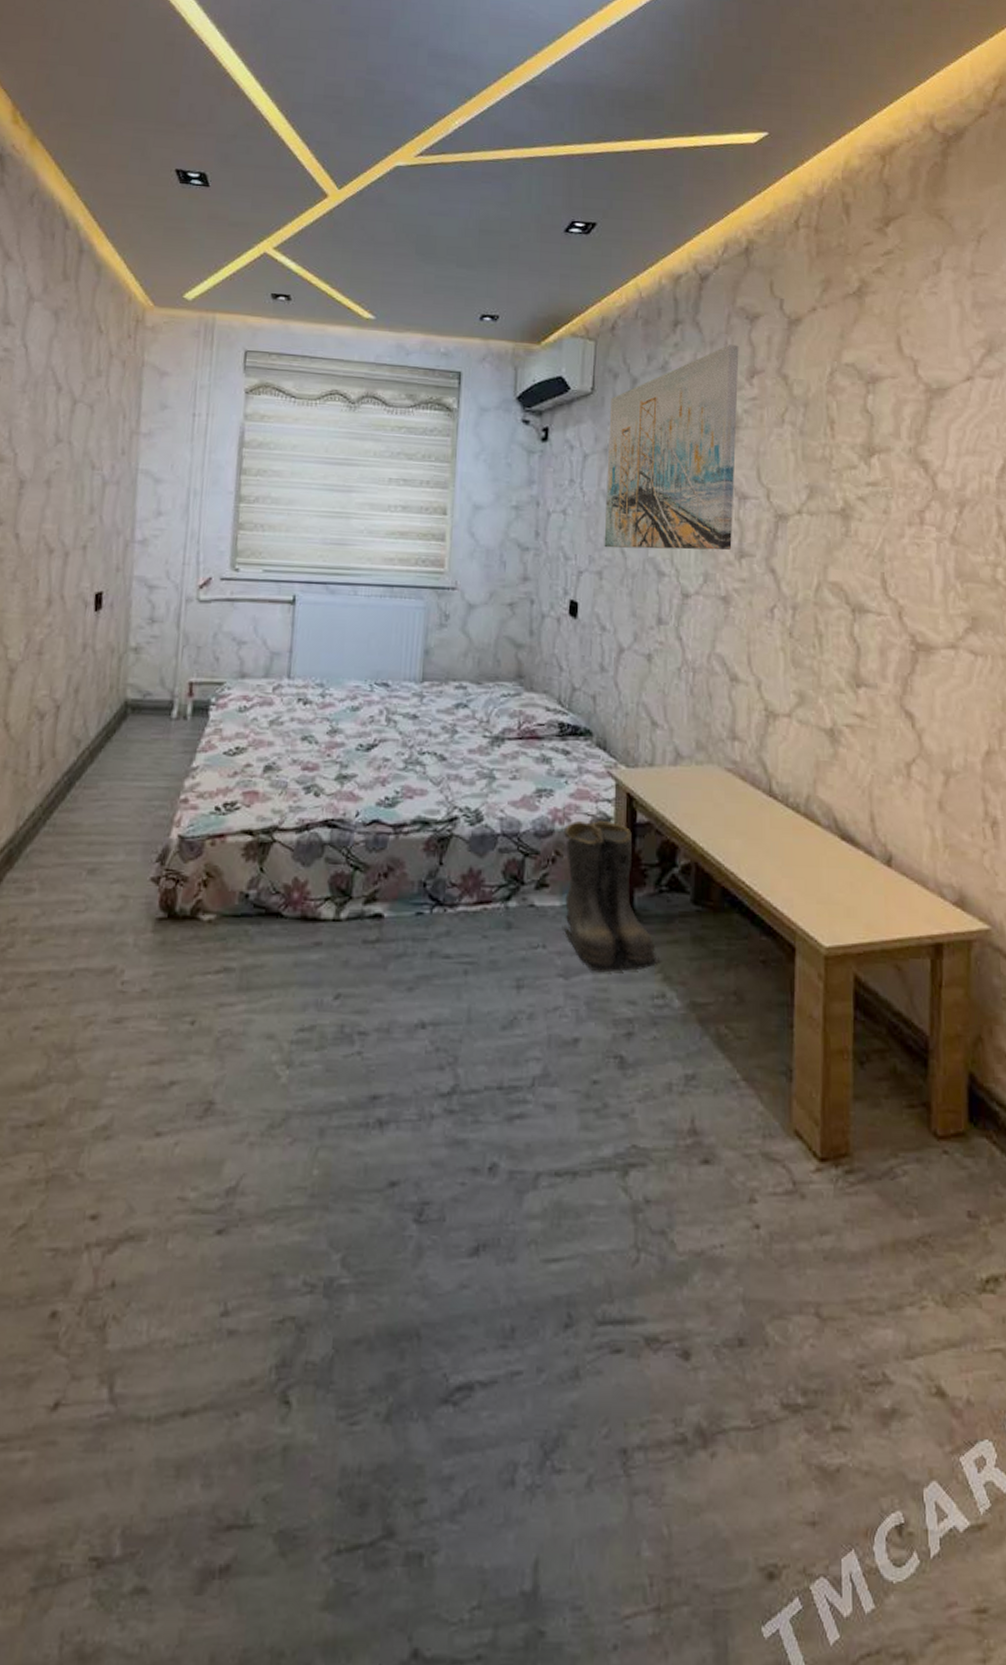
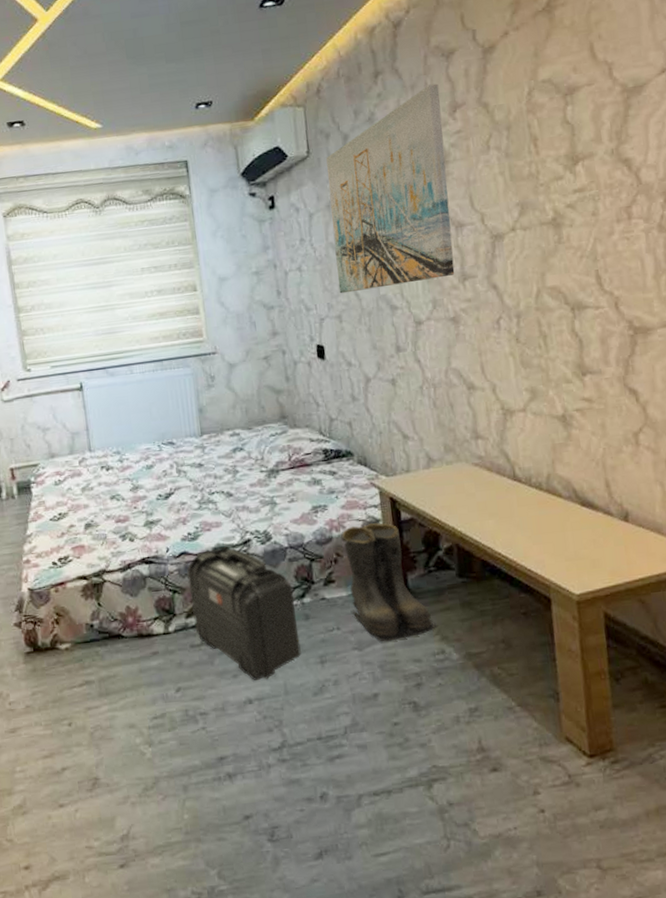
backpack: none [372,821,499,999] -> present [186,547,301,681]

